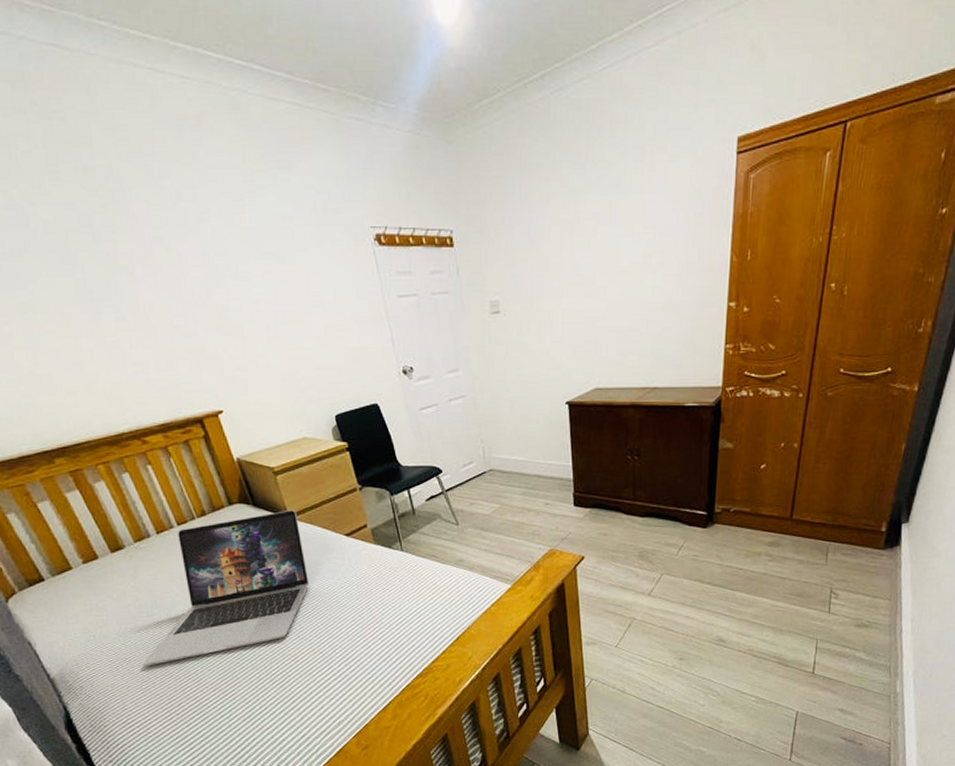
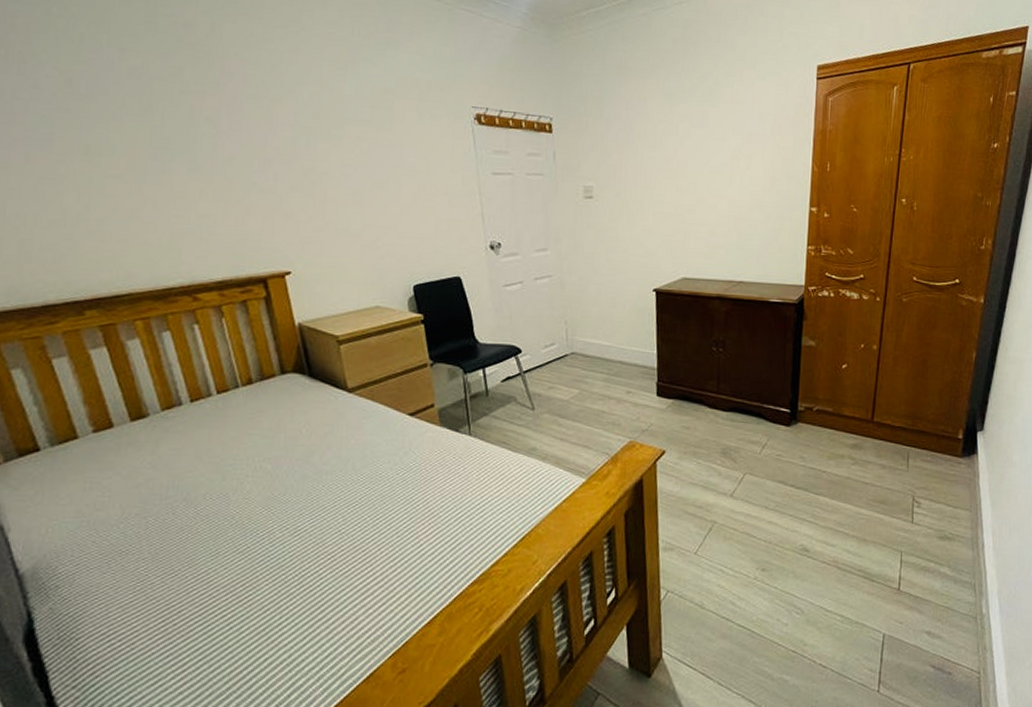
laptop: present [143,509,310,666] -> none [143,383,361,562]

